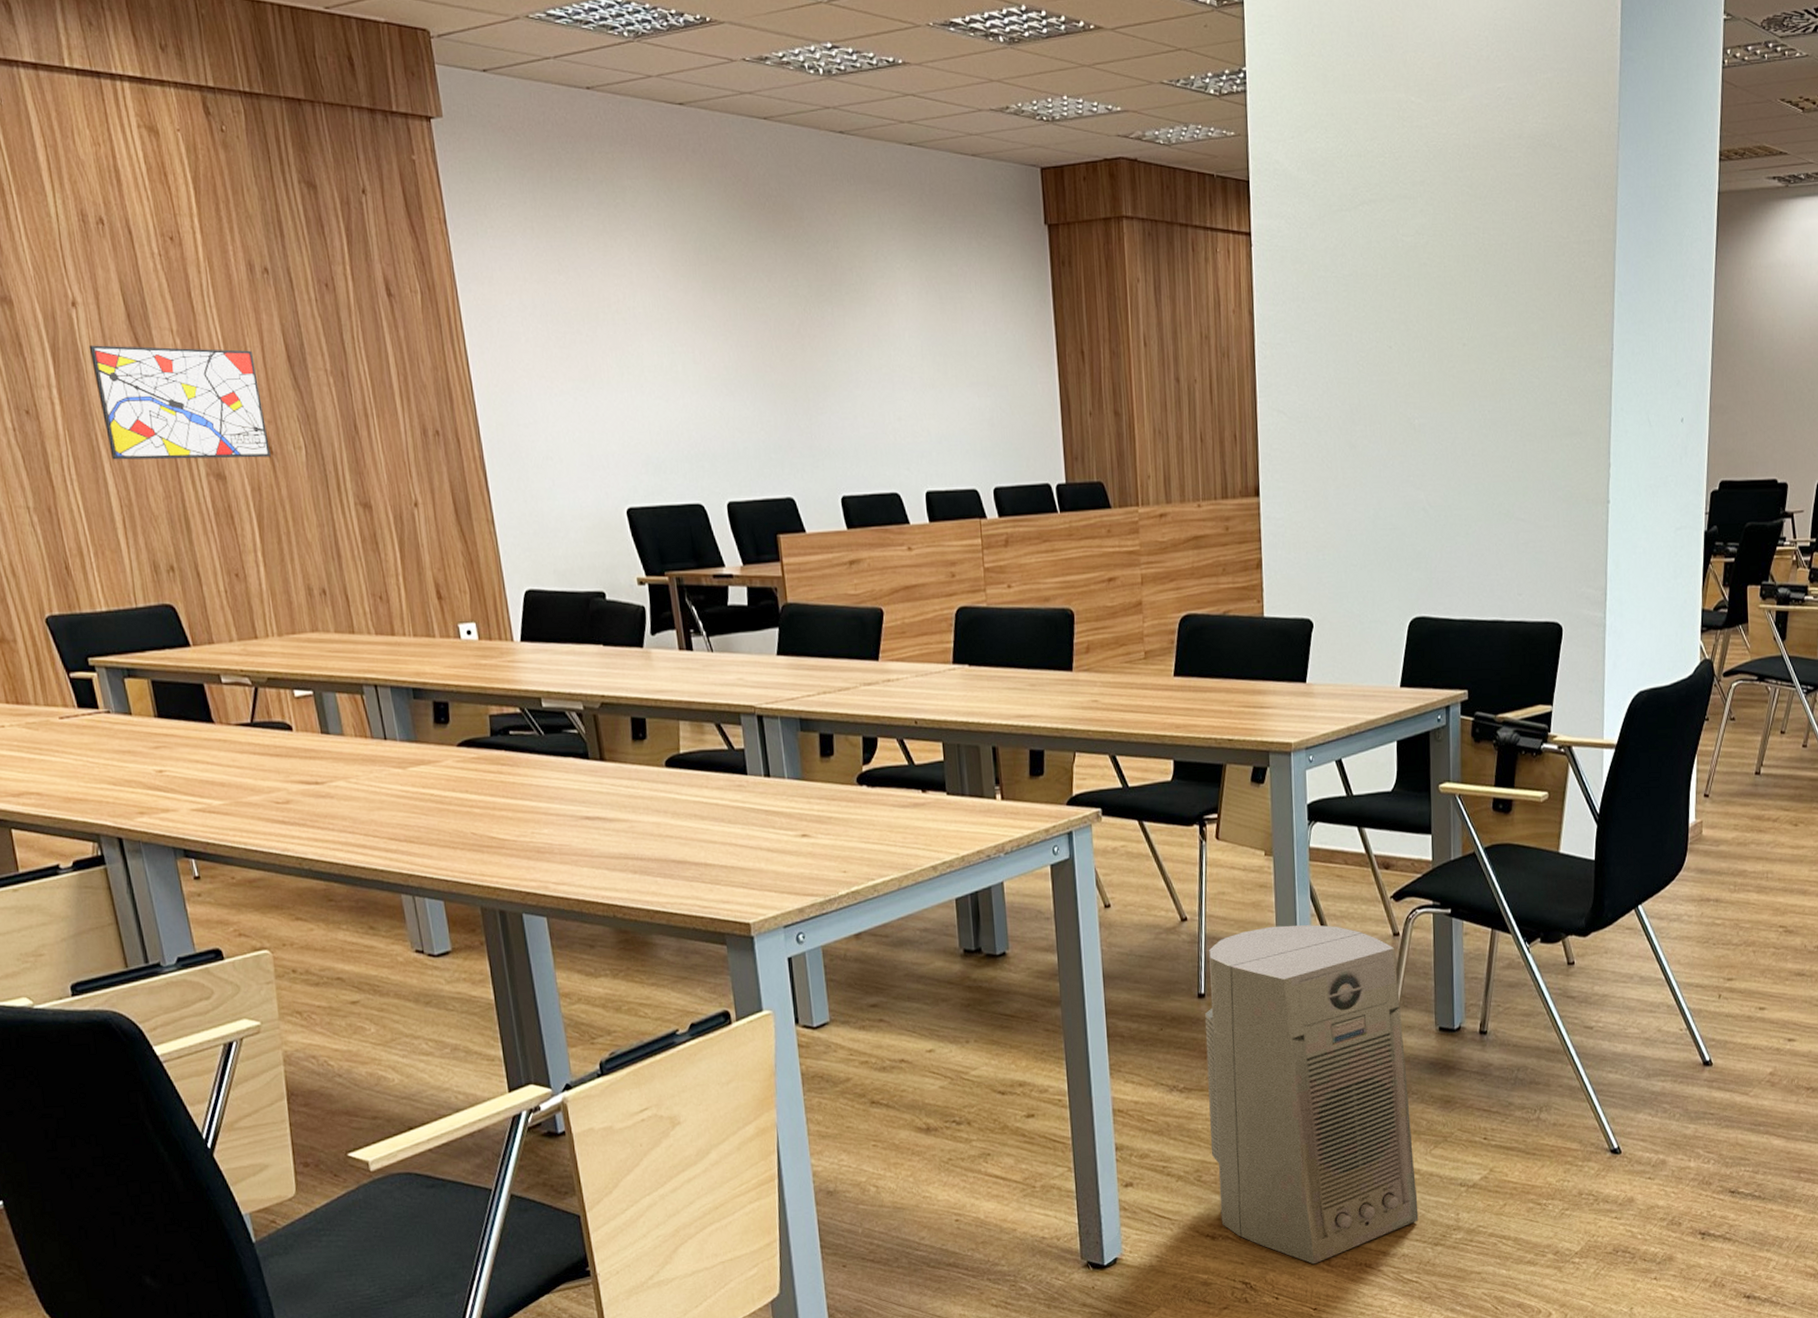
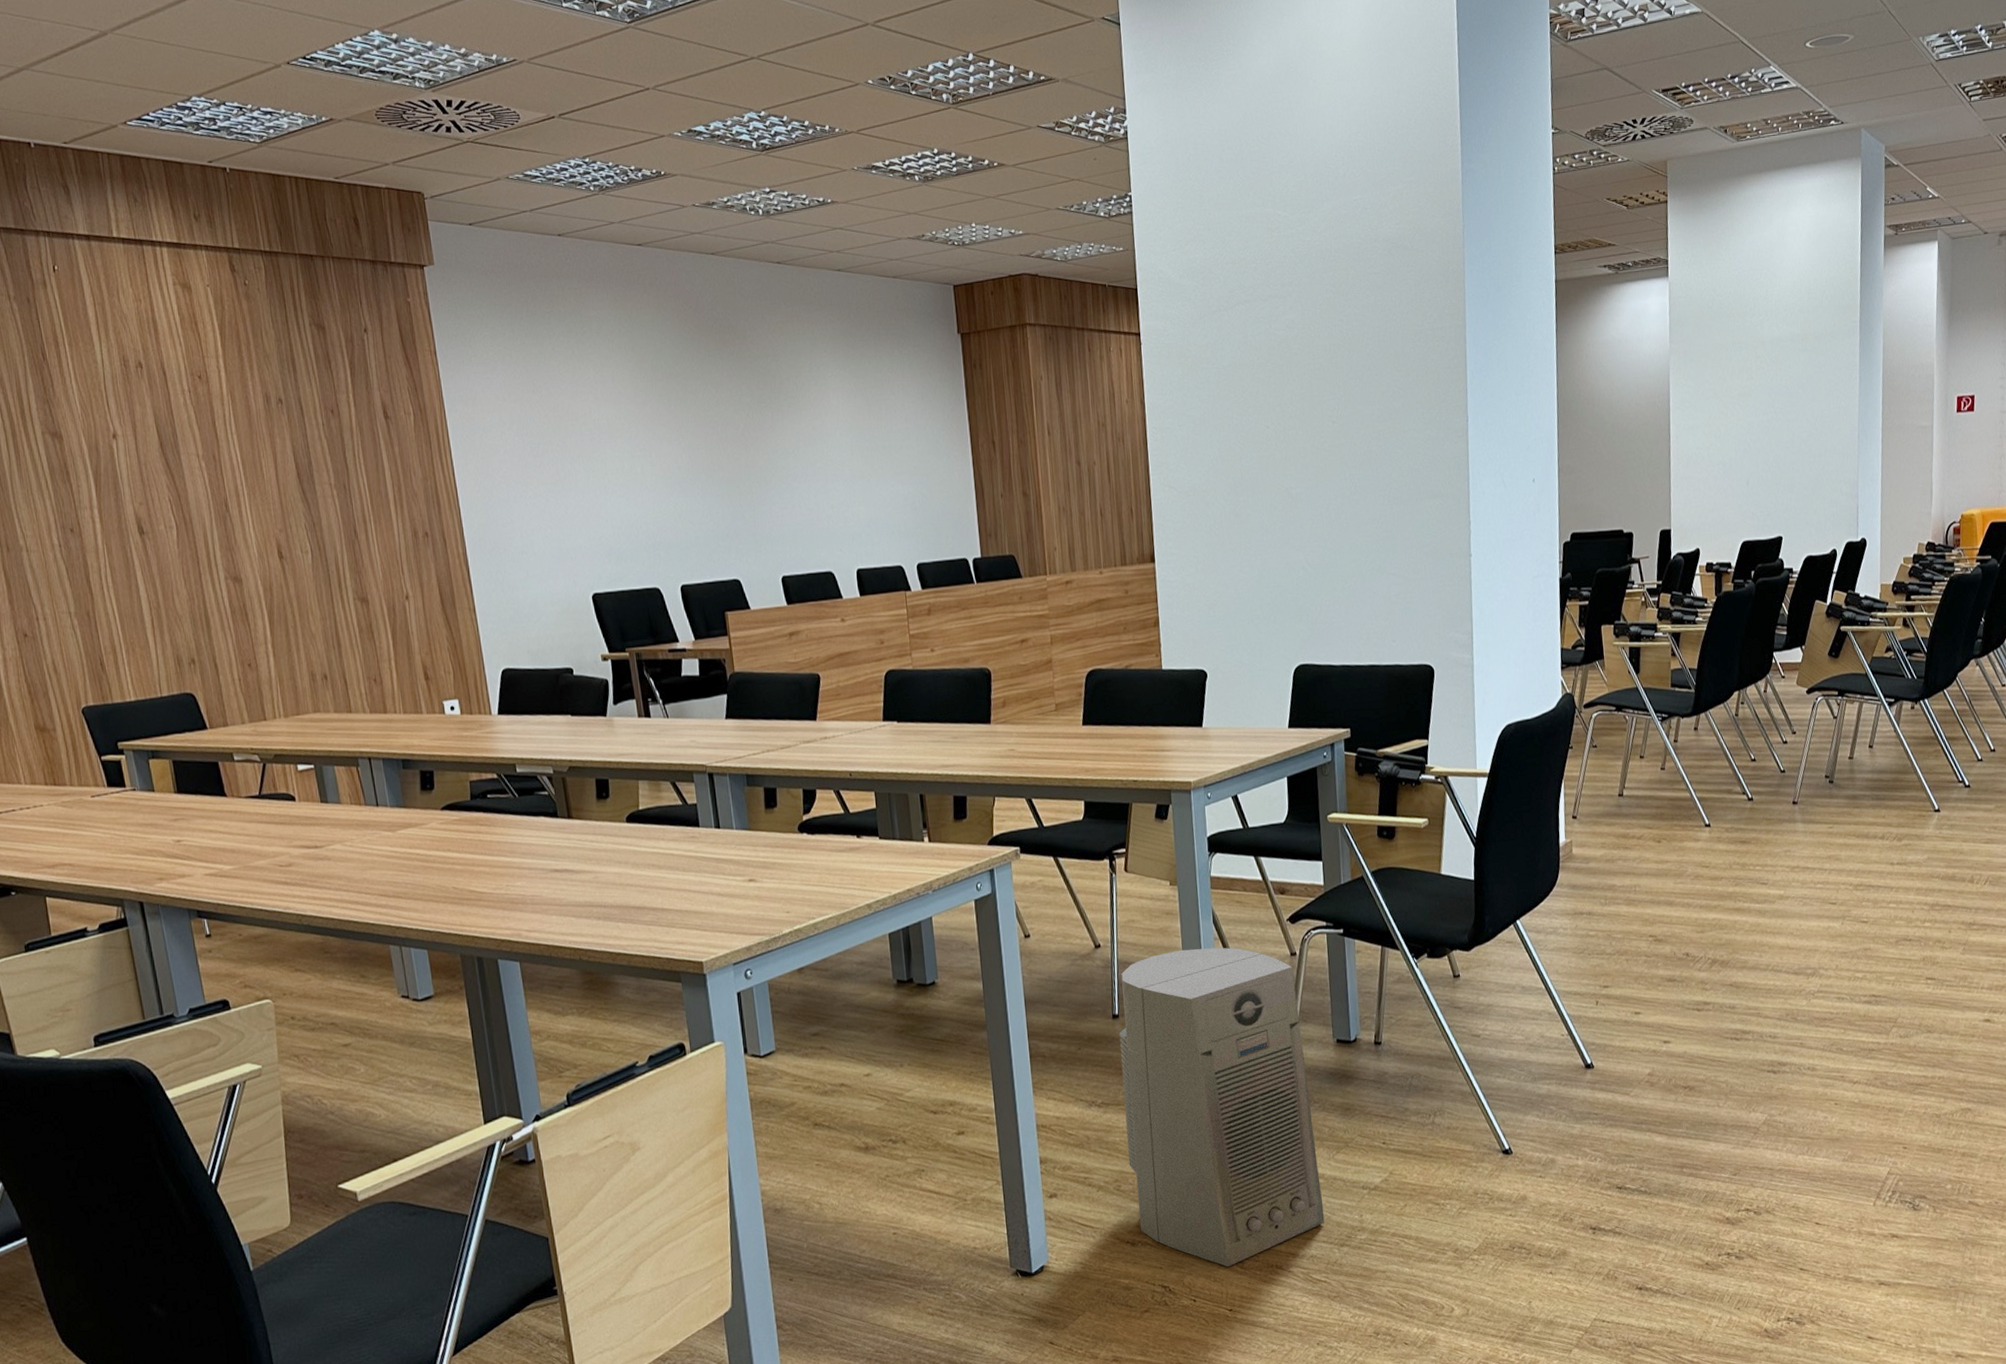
wall art: present [88,345,271,460] -> none [126,469,281,569]

